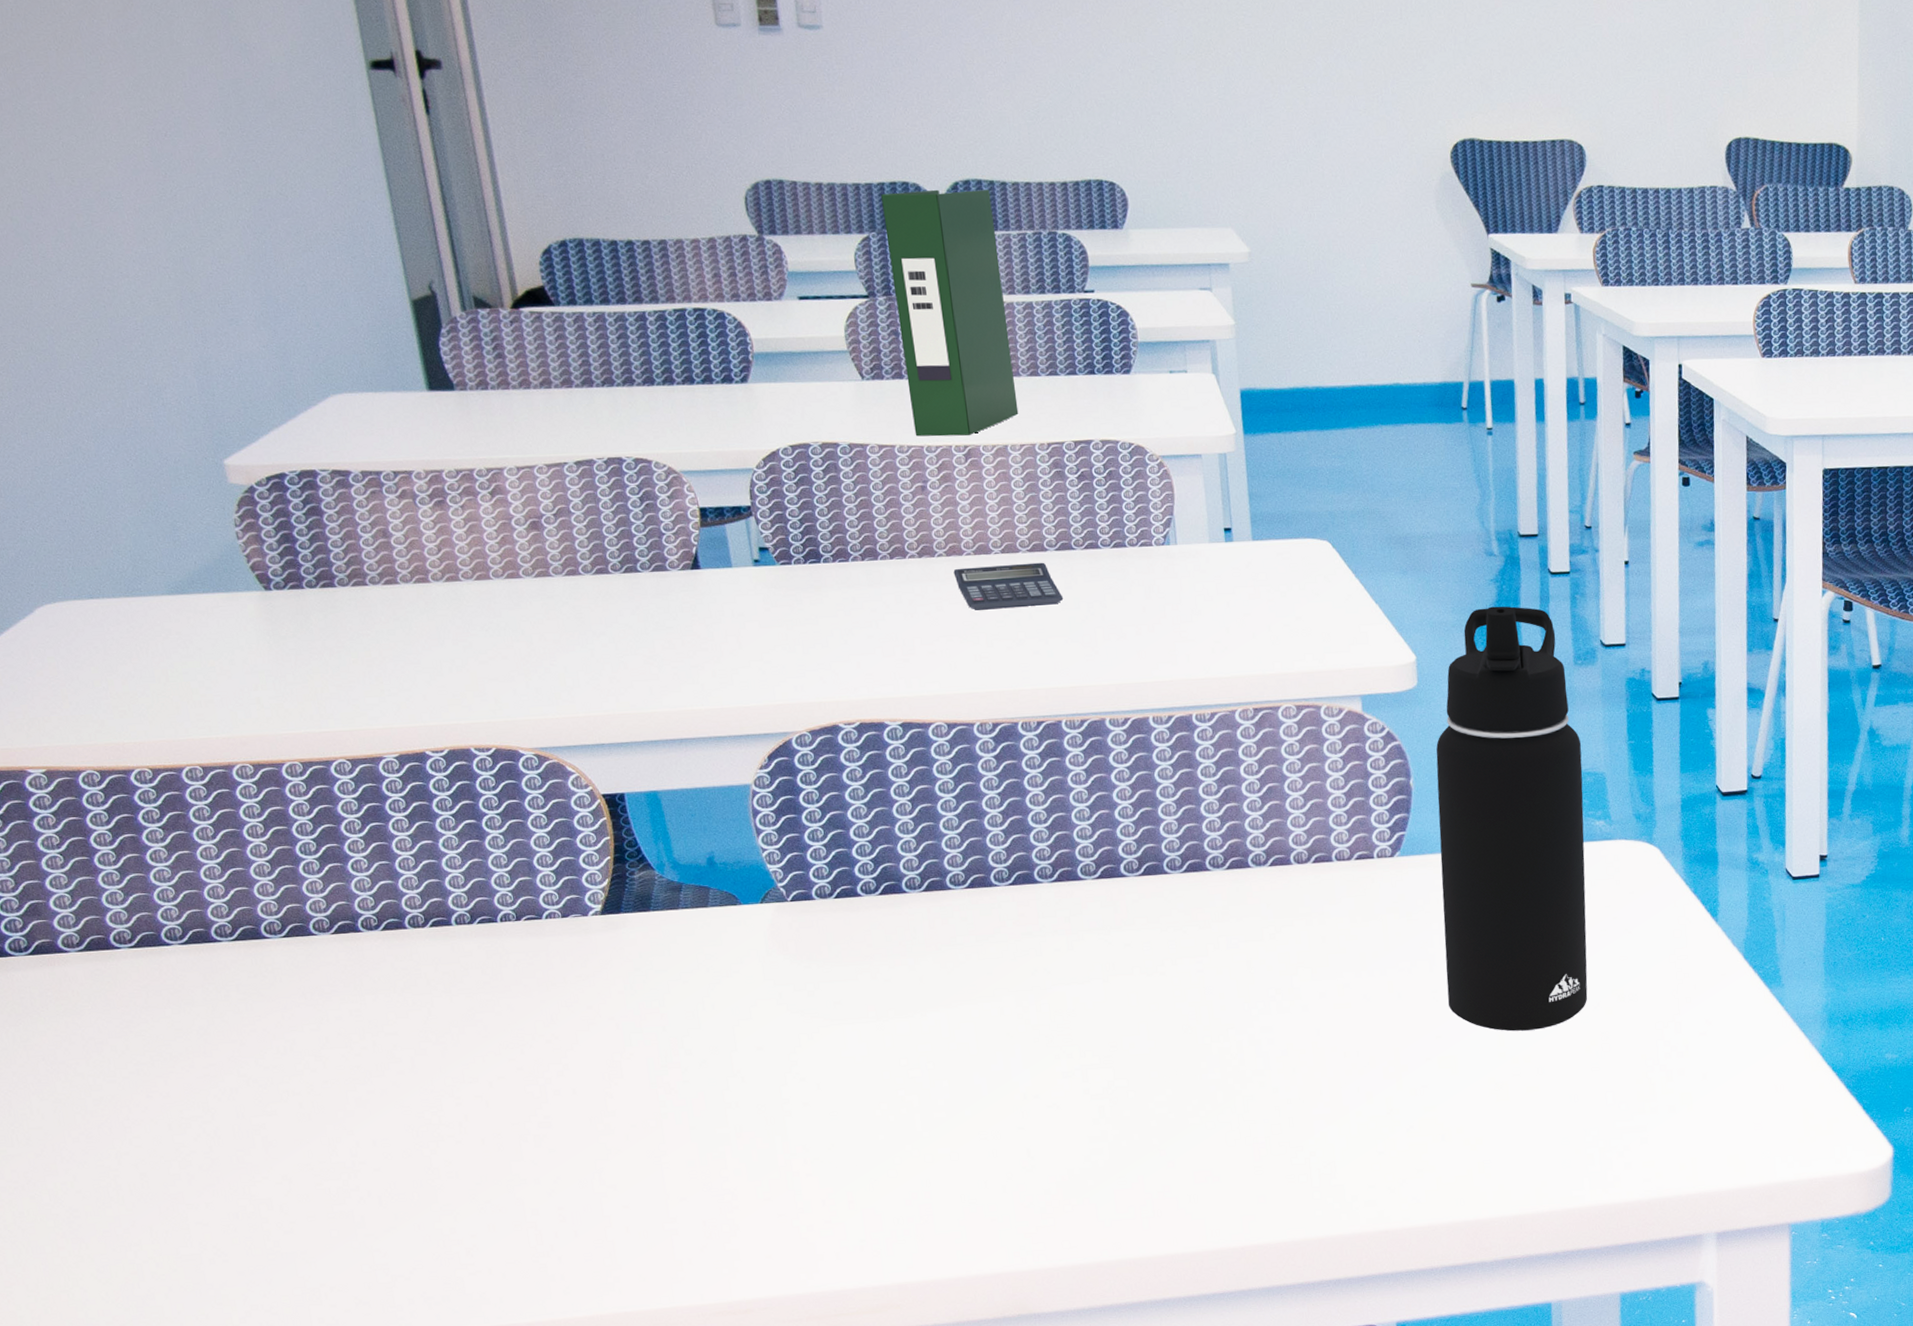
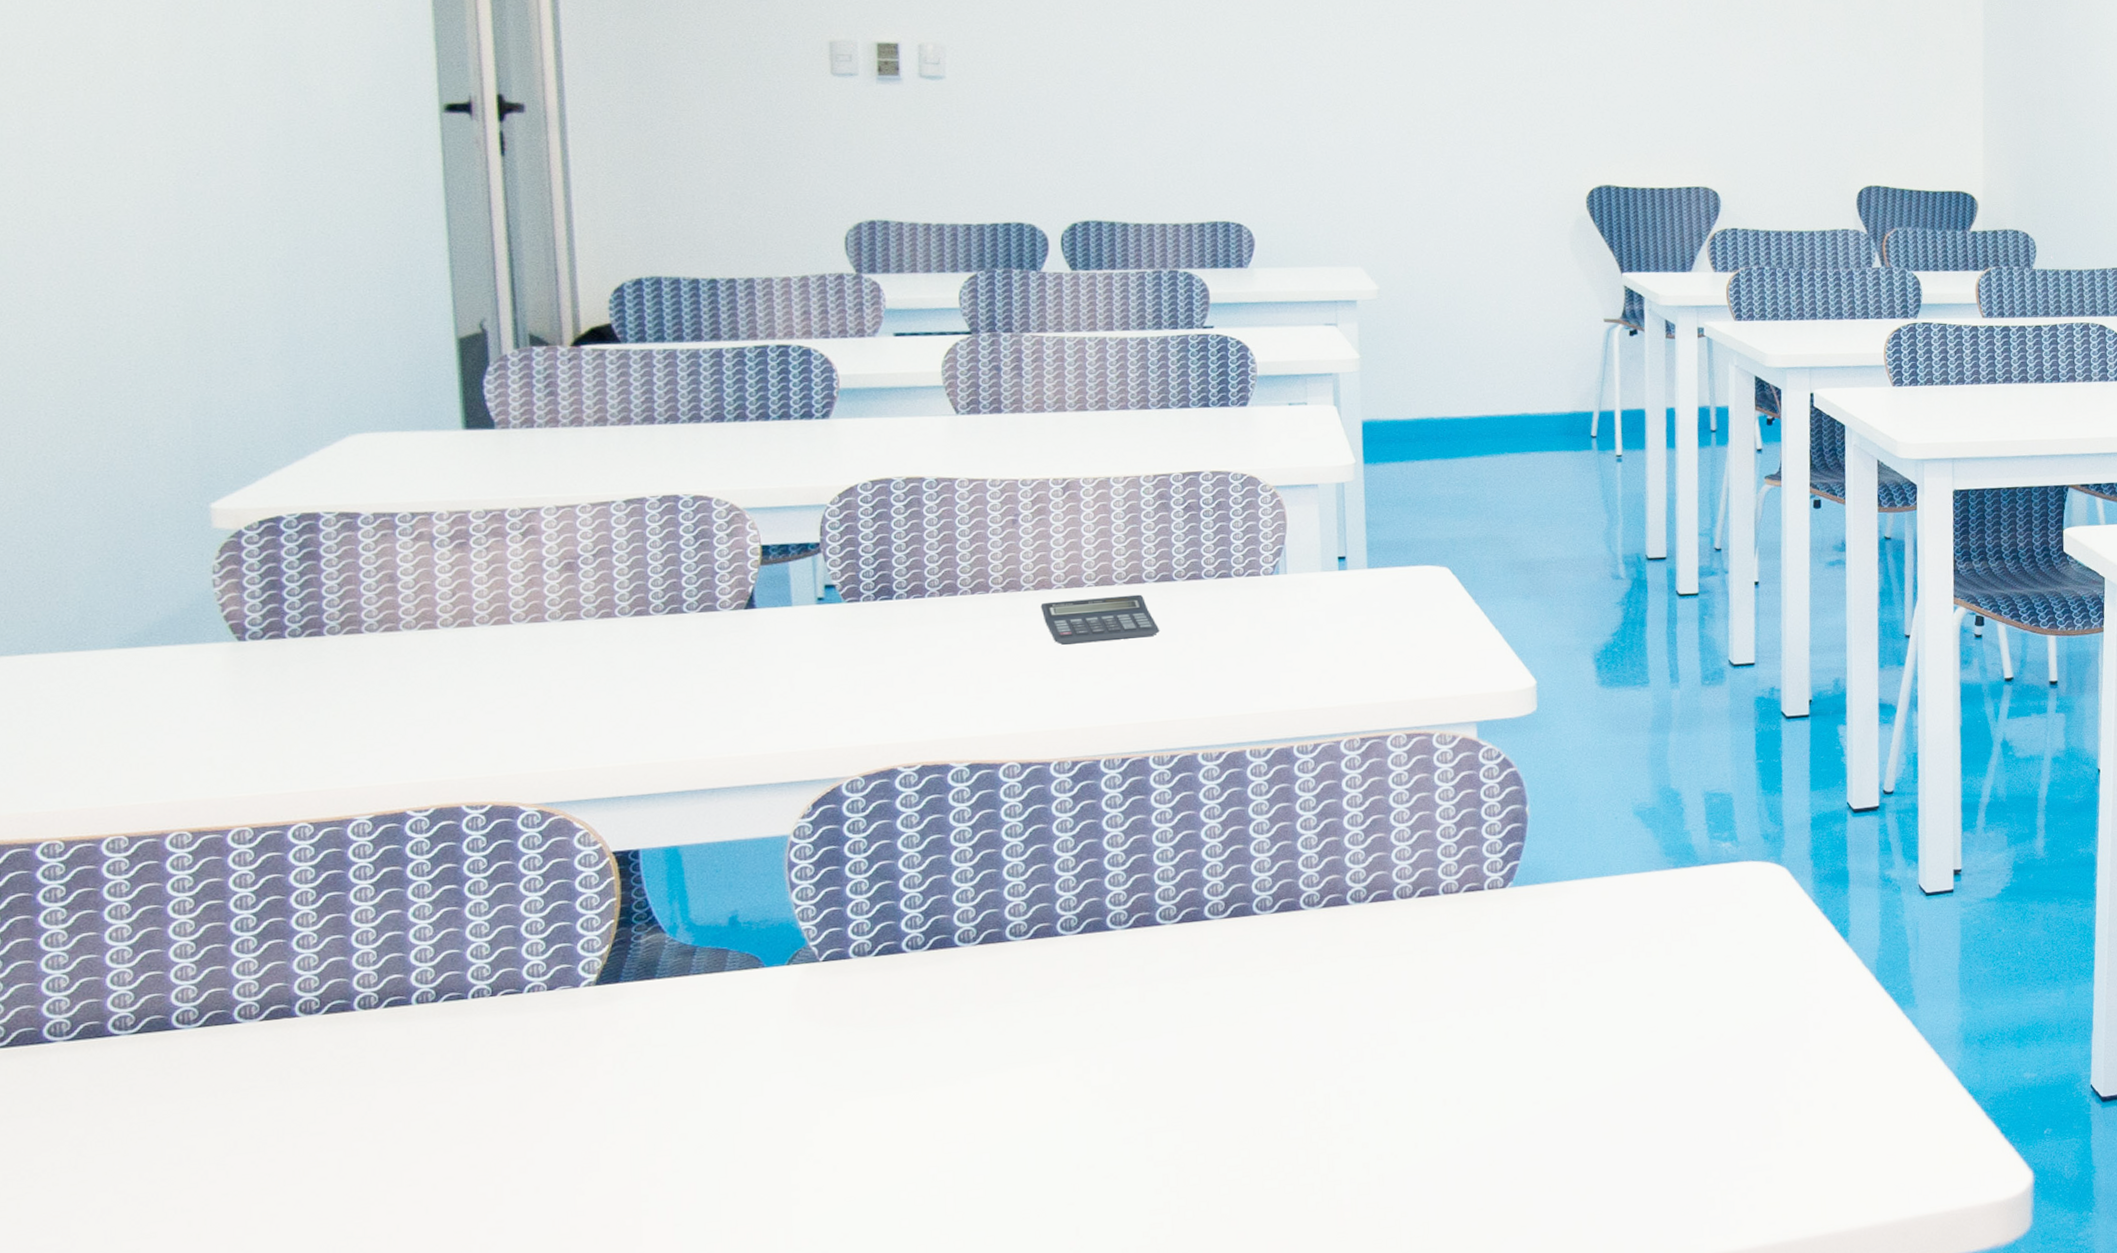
binder: present [881,189,1019,437] -> none [994,230,1125,470]
water bottle: present [1436,606,1588,1031] -> none [1554,628,1711,1068]

